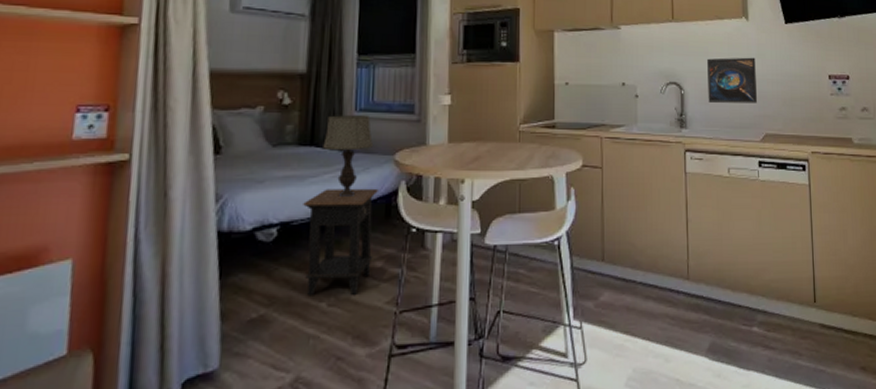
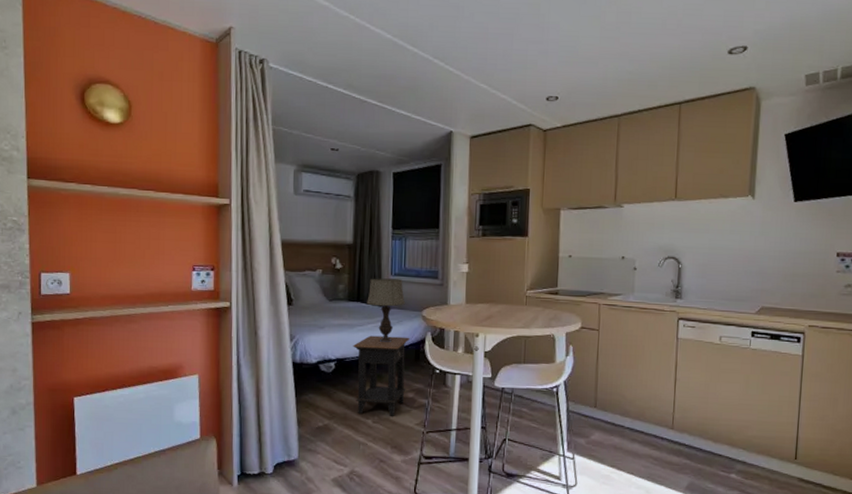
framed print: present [706,57,757,103] -> none [705,234,758,278]

